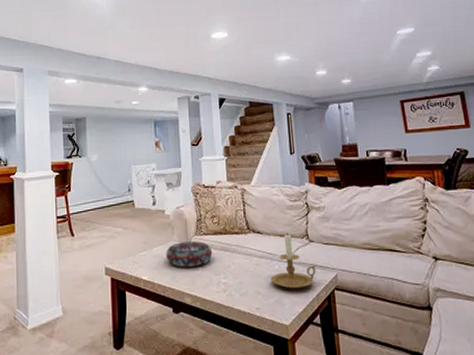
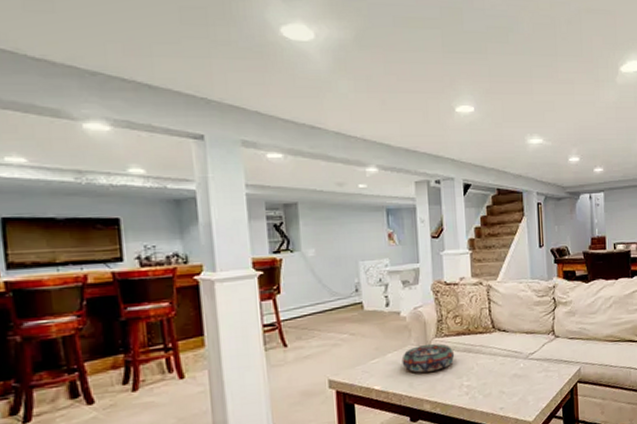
candle holder: present [270,233,316,289] -> none [515,330,560,386]

